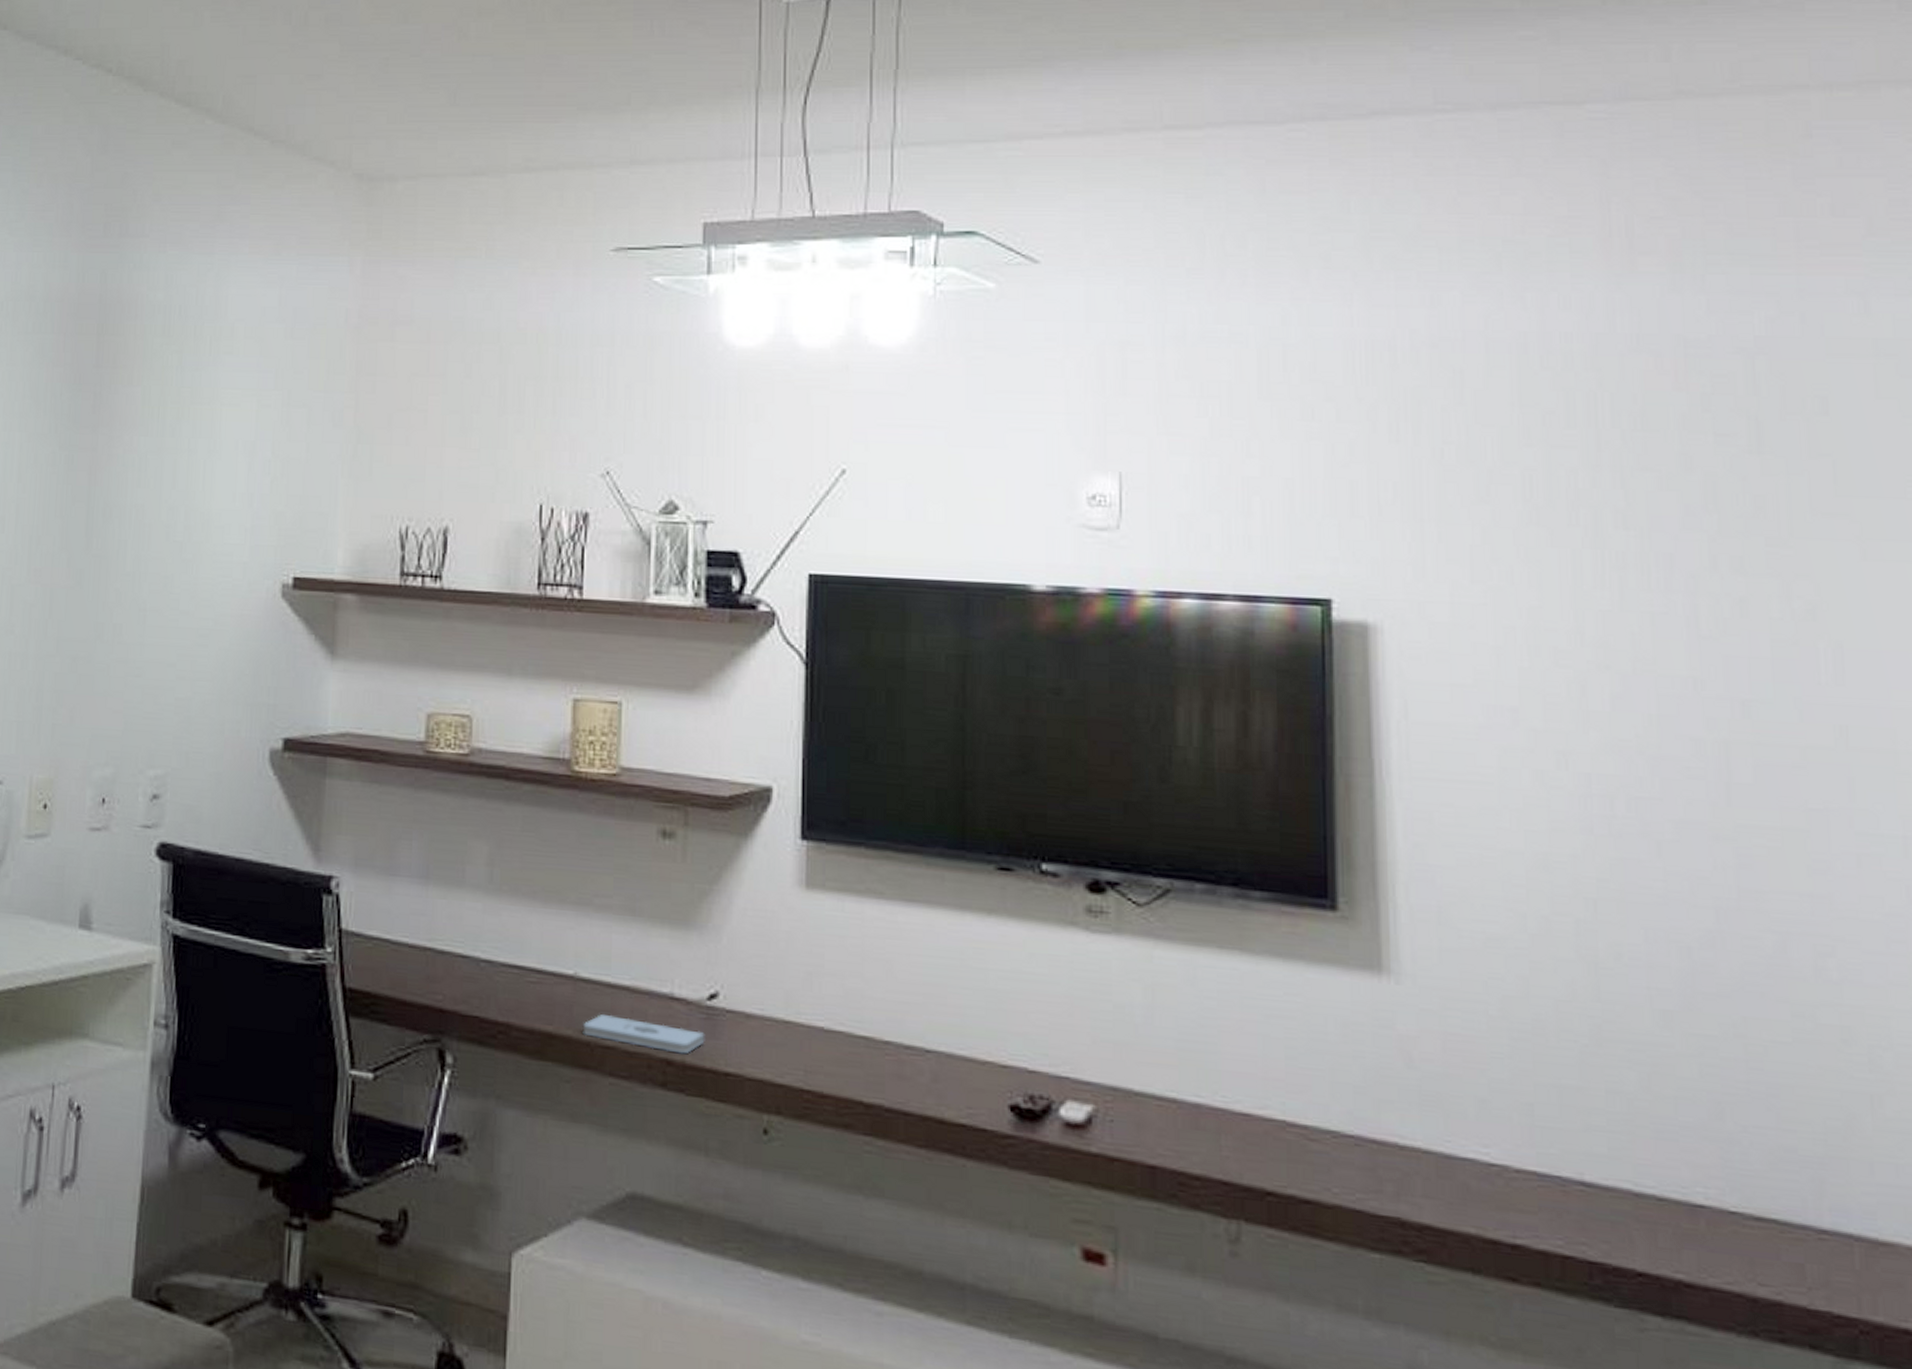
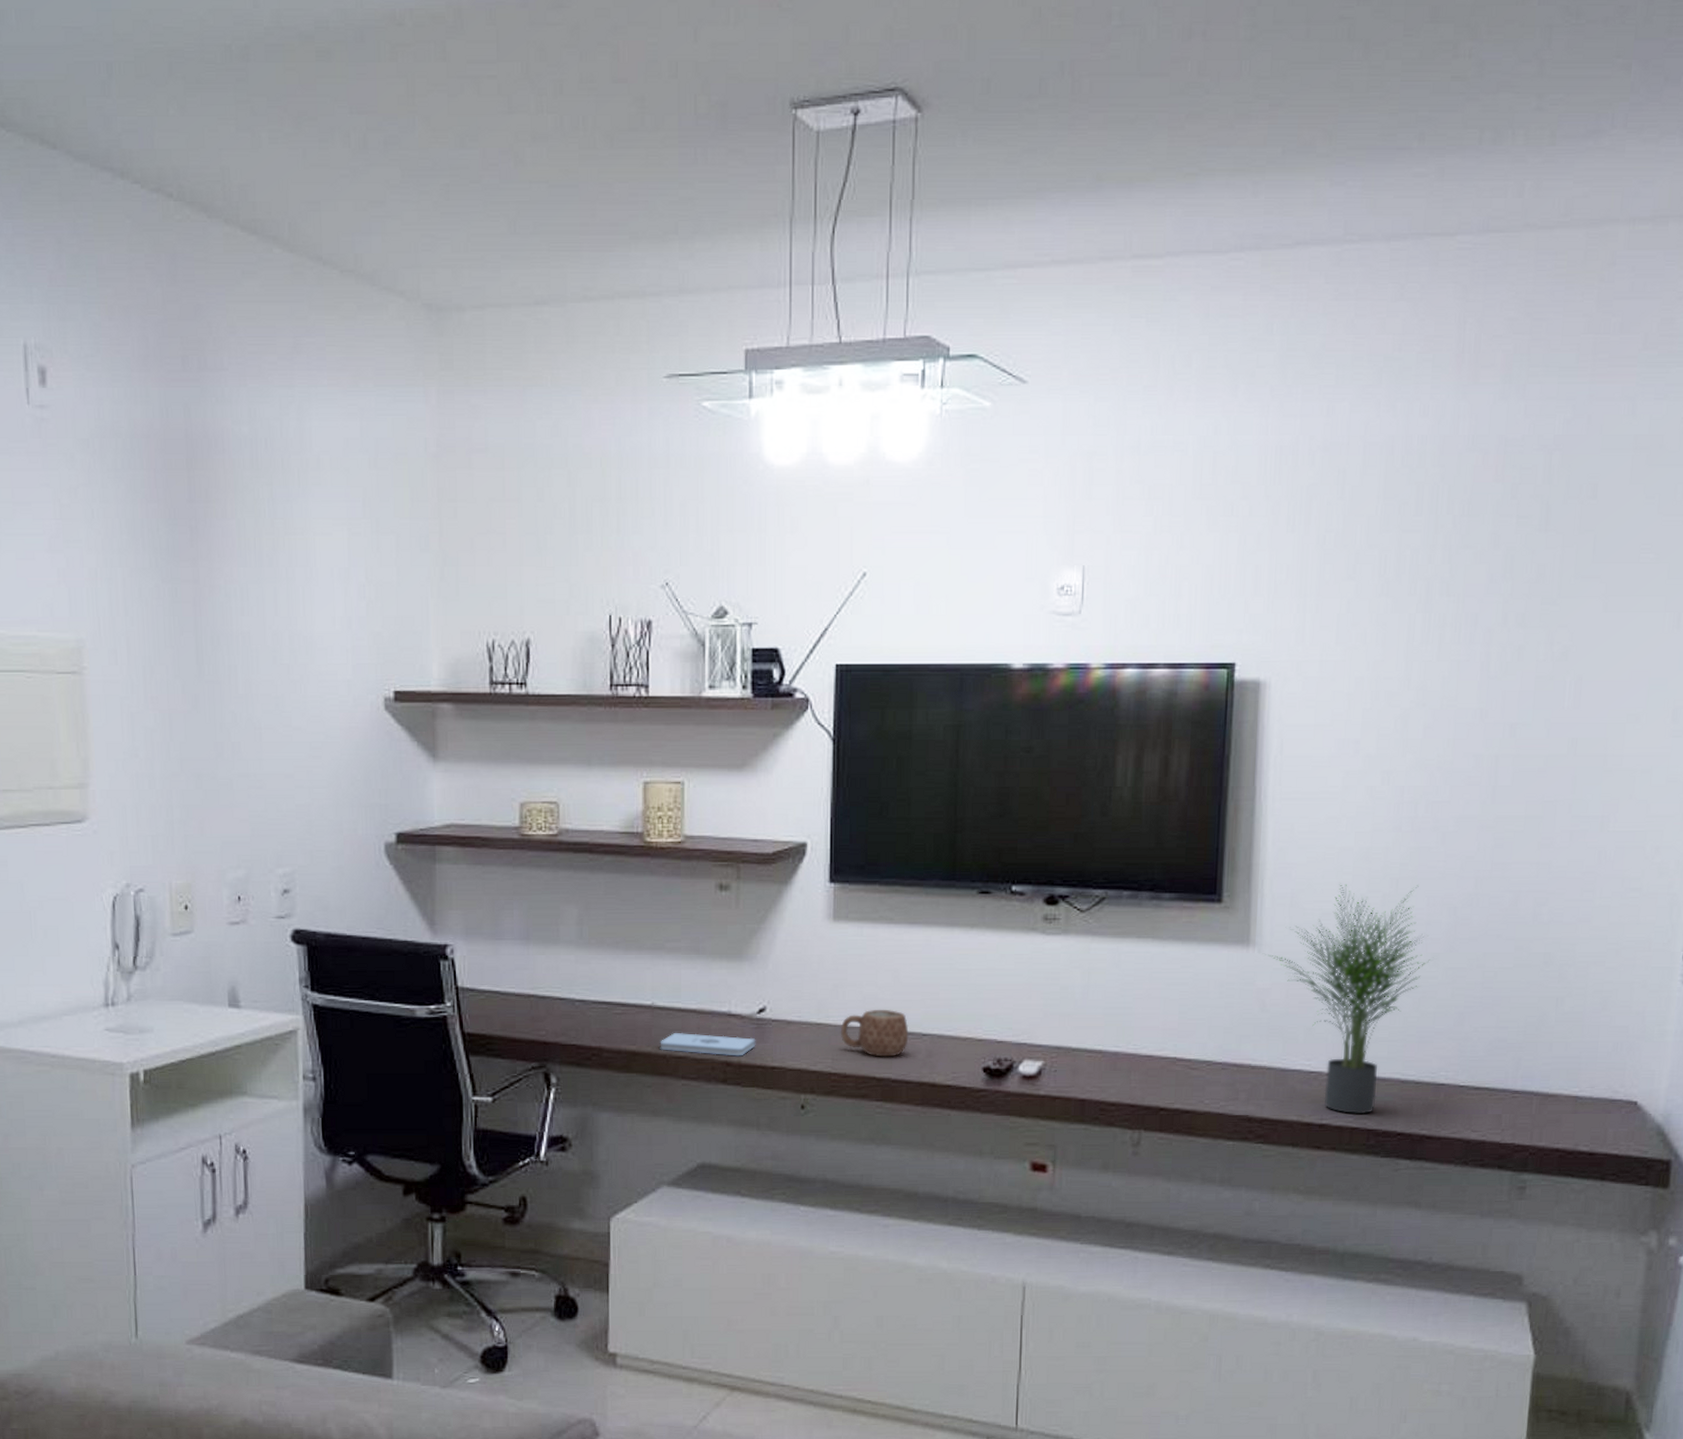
mug: none [815,1009,907,1077] -> present [840,1009,909,1057]
potted plant: none [1401,899,1661,1238] -> present [1262,884,1431,1115]

